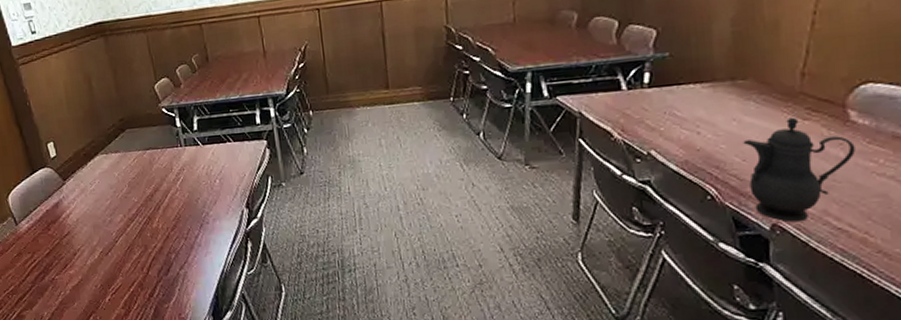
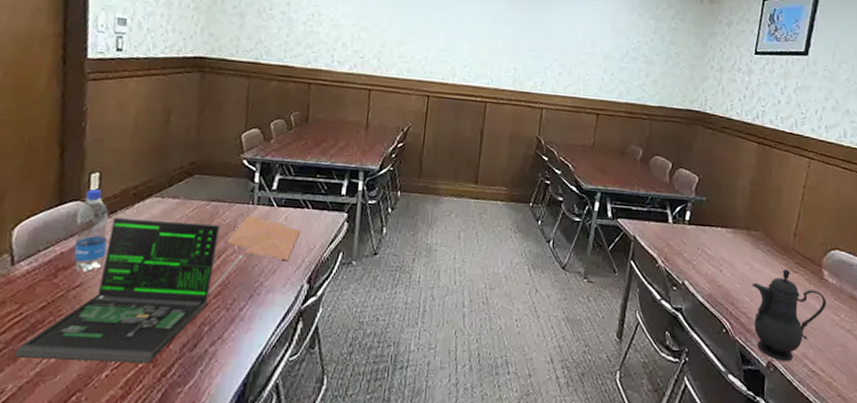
laptop: none [41,170,186,292] -> present [14,217,243,363]
bottle: none [48,155,80,224] -> present [73,188,110,273]
papers: none [169,156,228,192] -> present [227,215,300,261]

